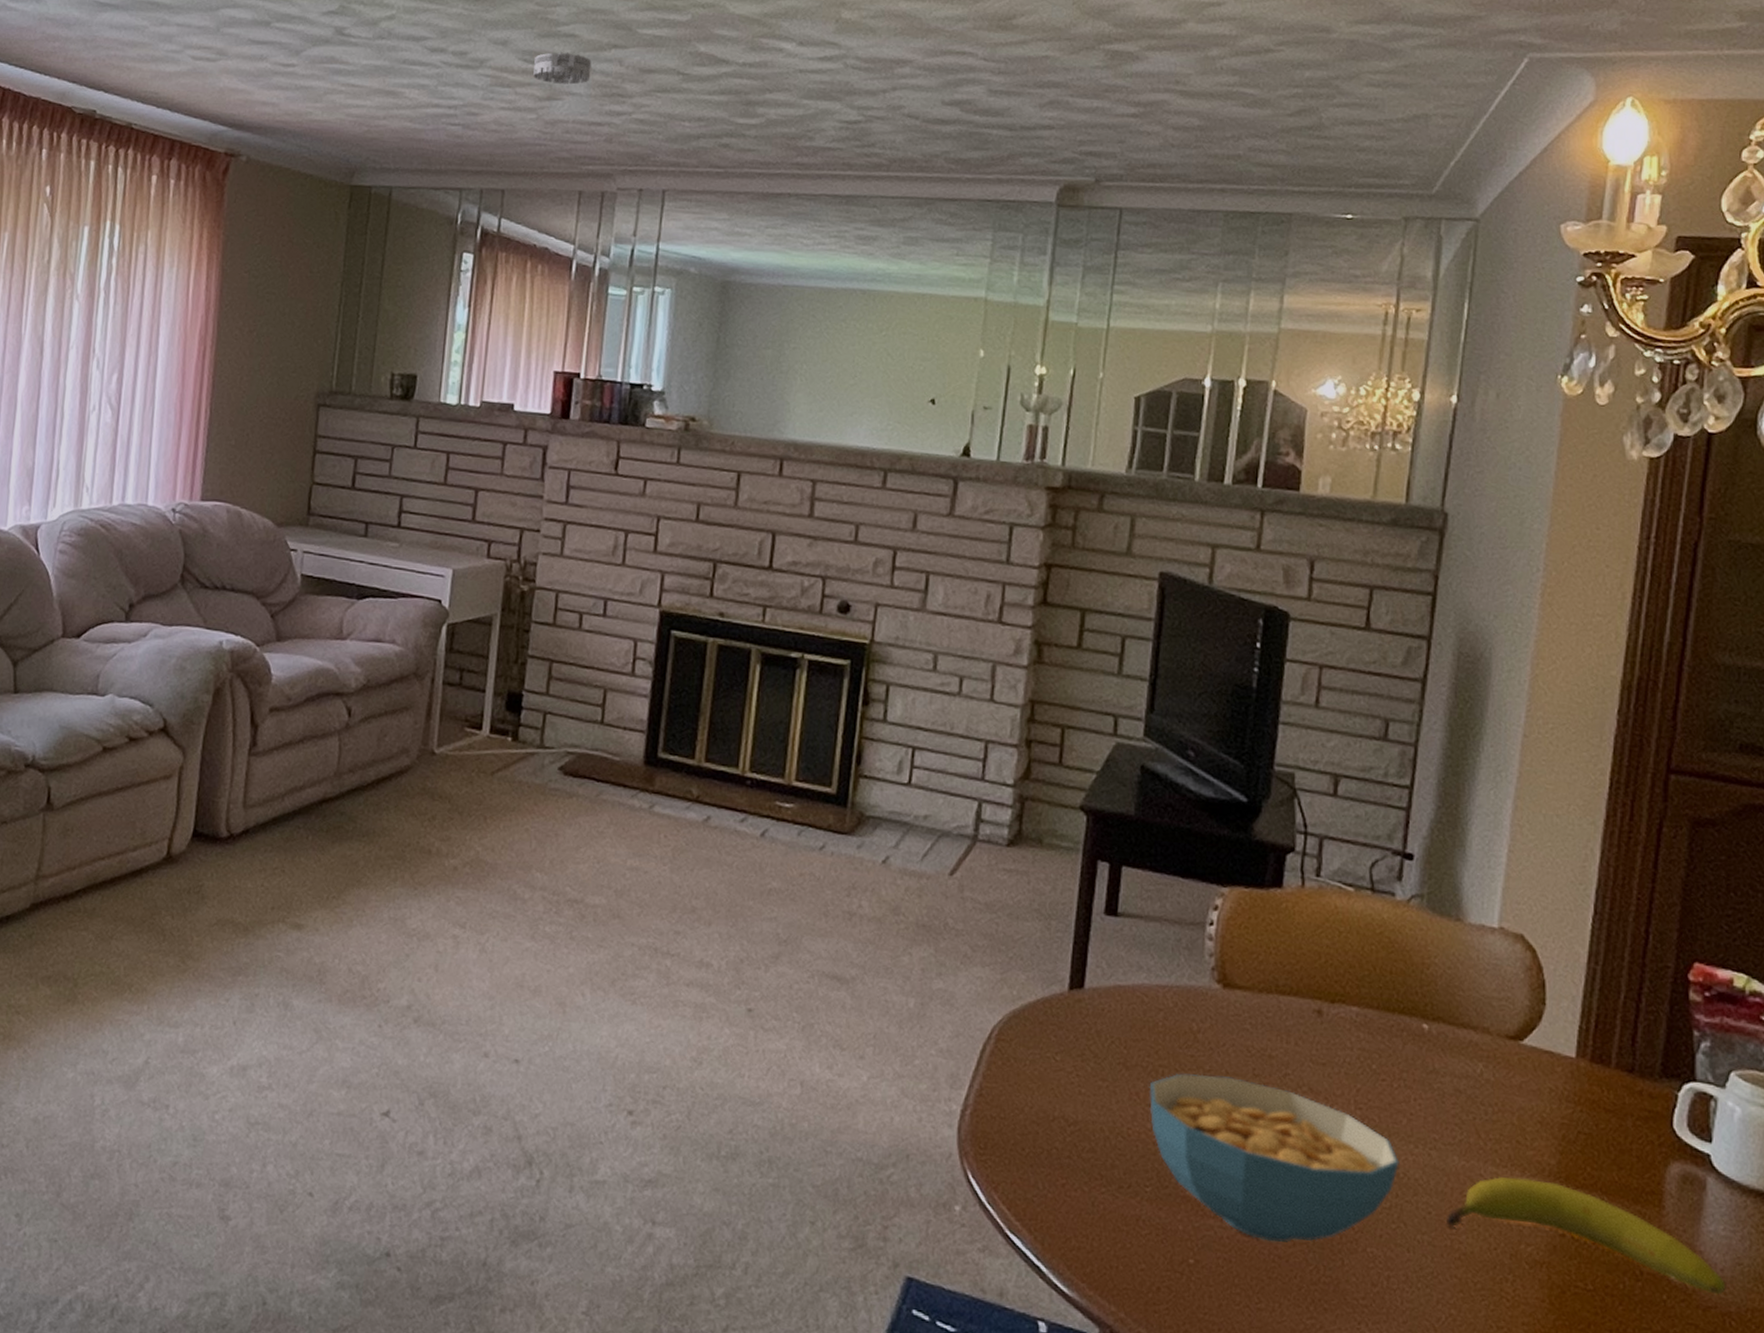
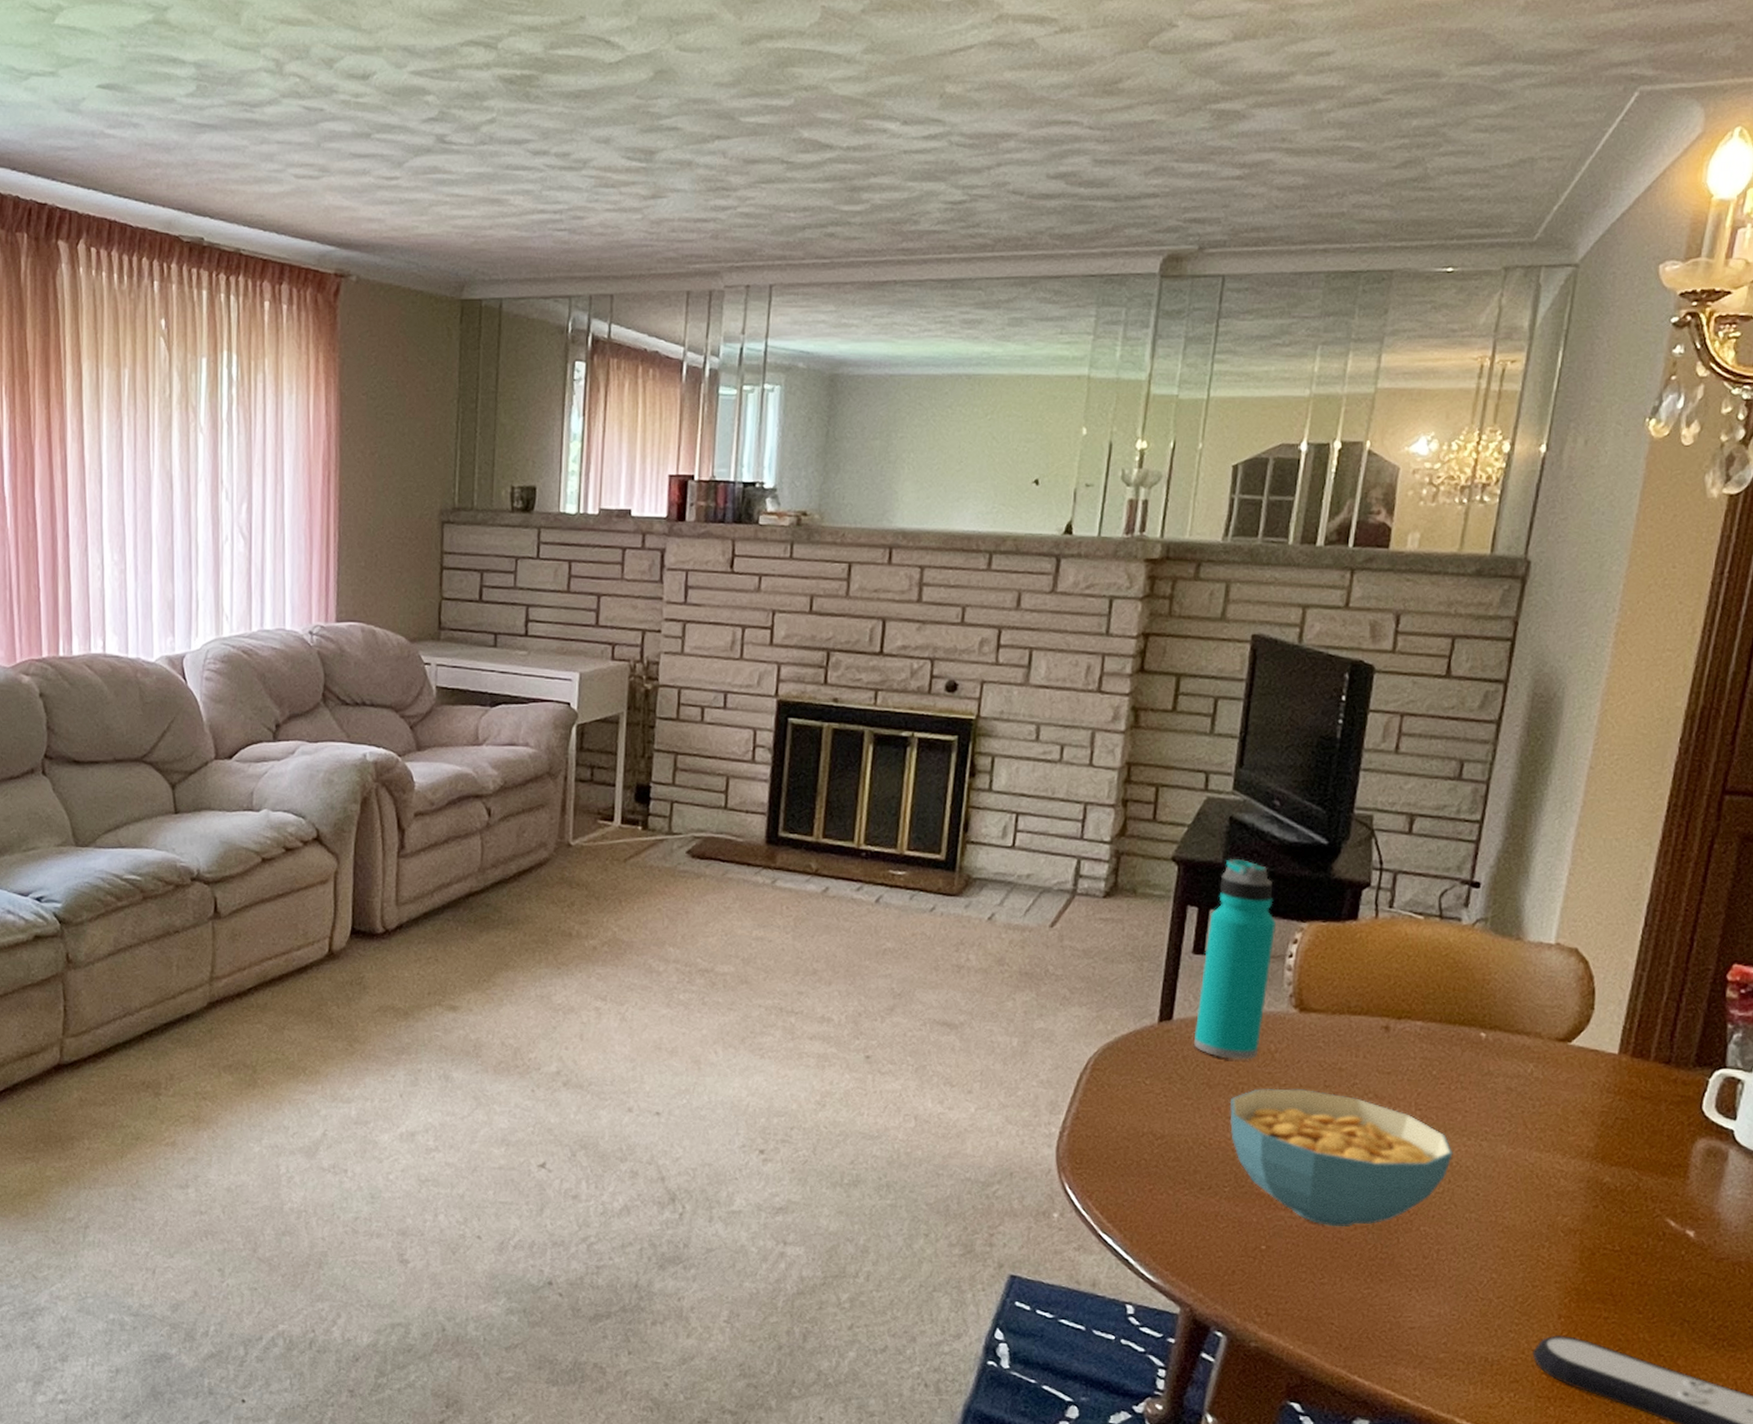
smoke detector: present [533,52,592,85] -> none [637,147,695,181]
water bottle: none [1108,810,1194,1039] -> present [1194,858,1276,1060]
fruit: present [1447,1177,1726,1295] -> none [1493,1160,1739,1248]

